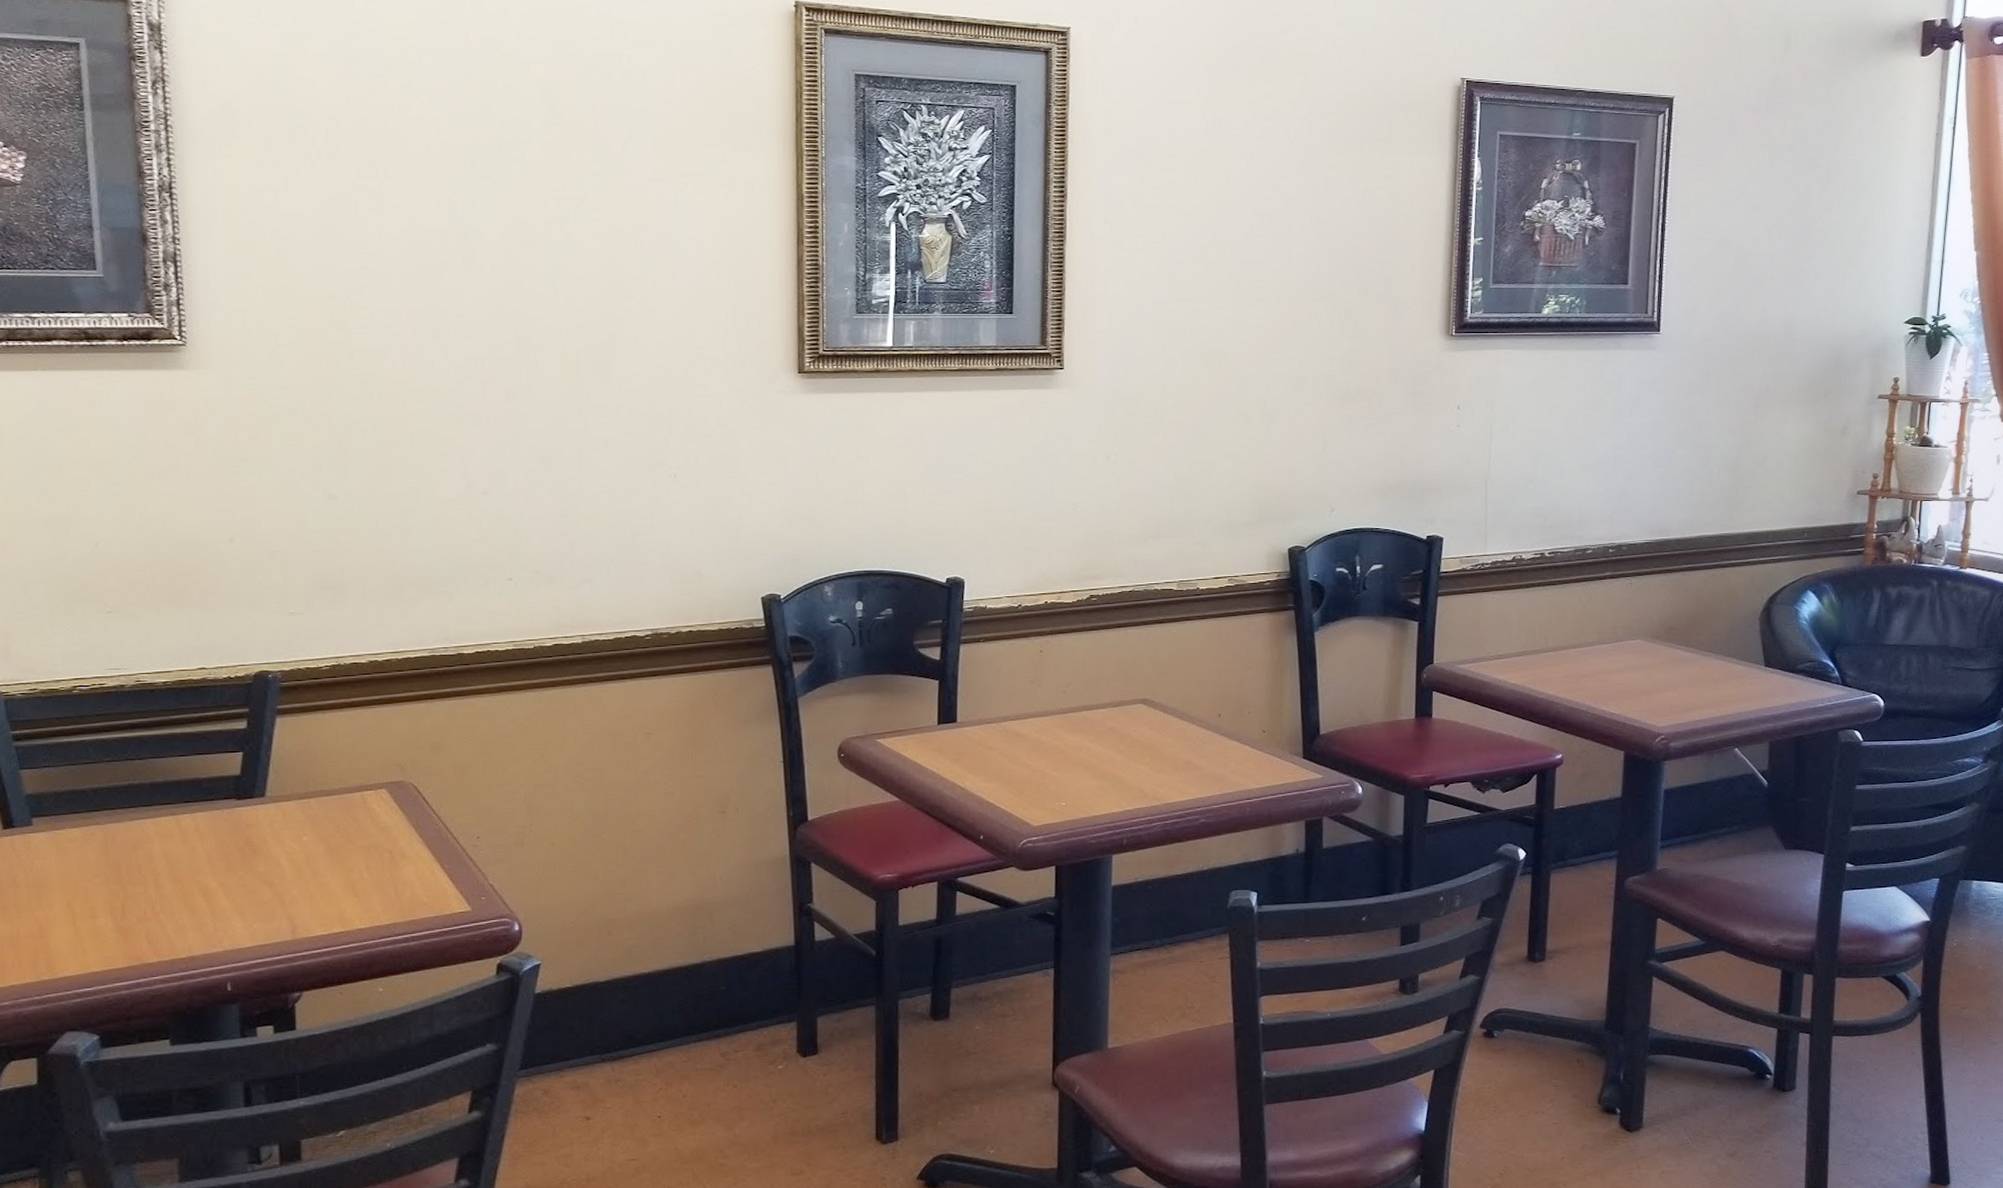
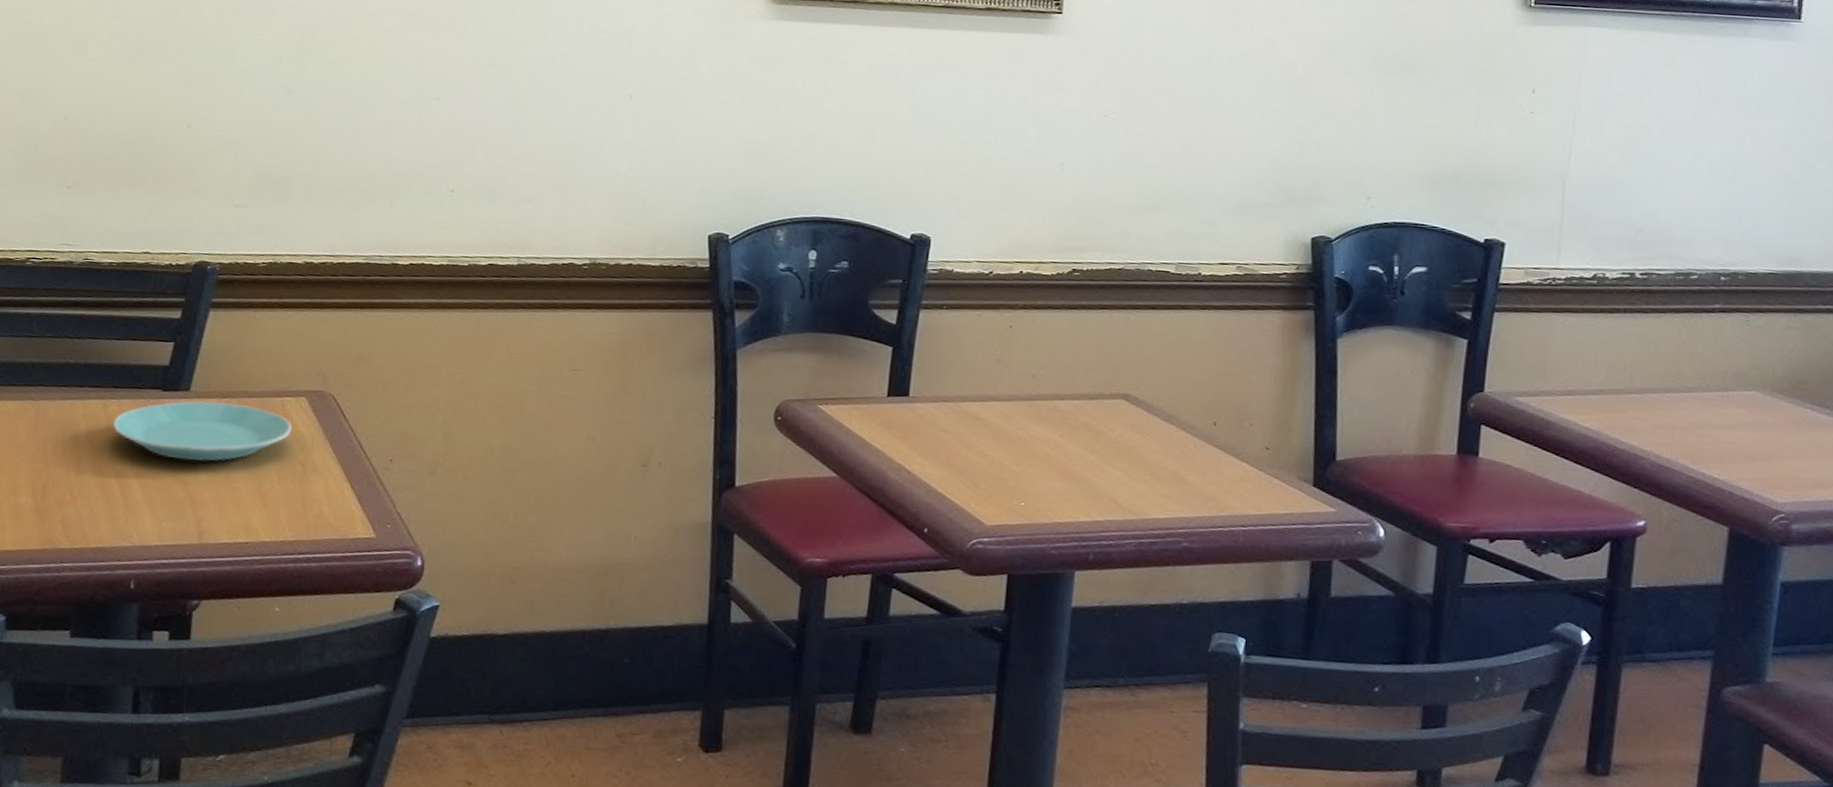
plate: none [188,803,376,864] -> present [113,401,293,462]

